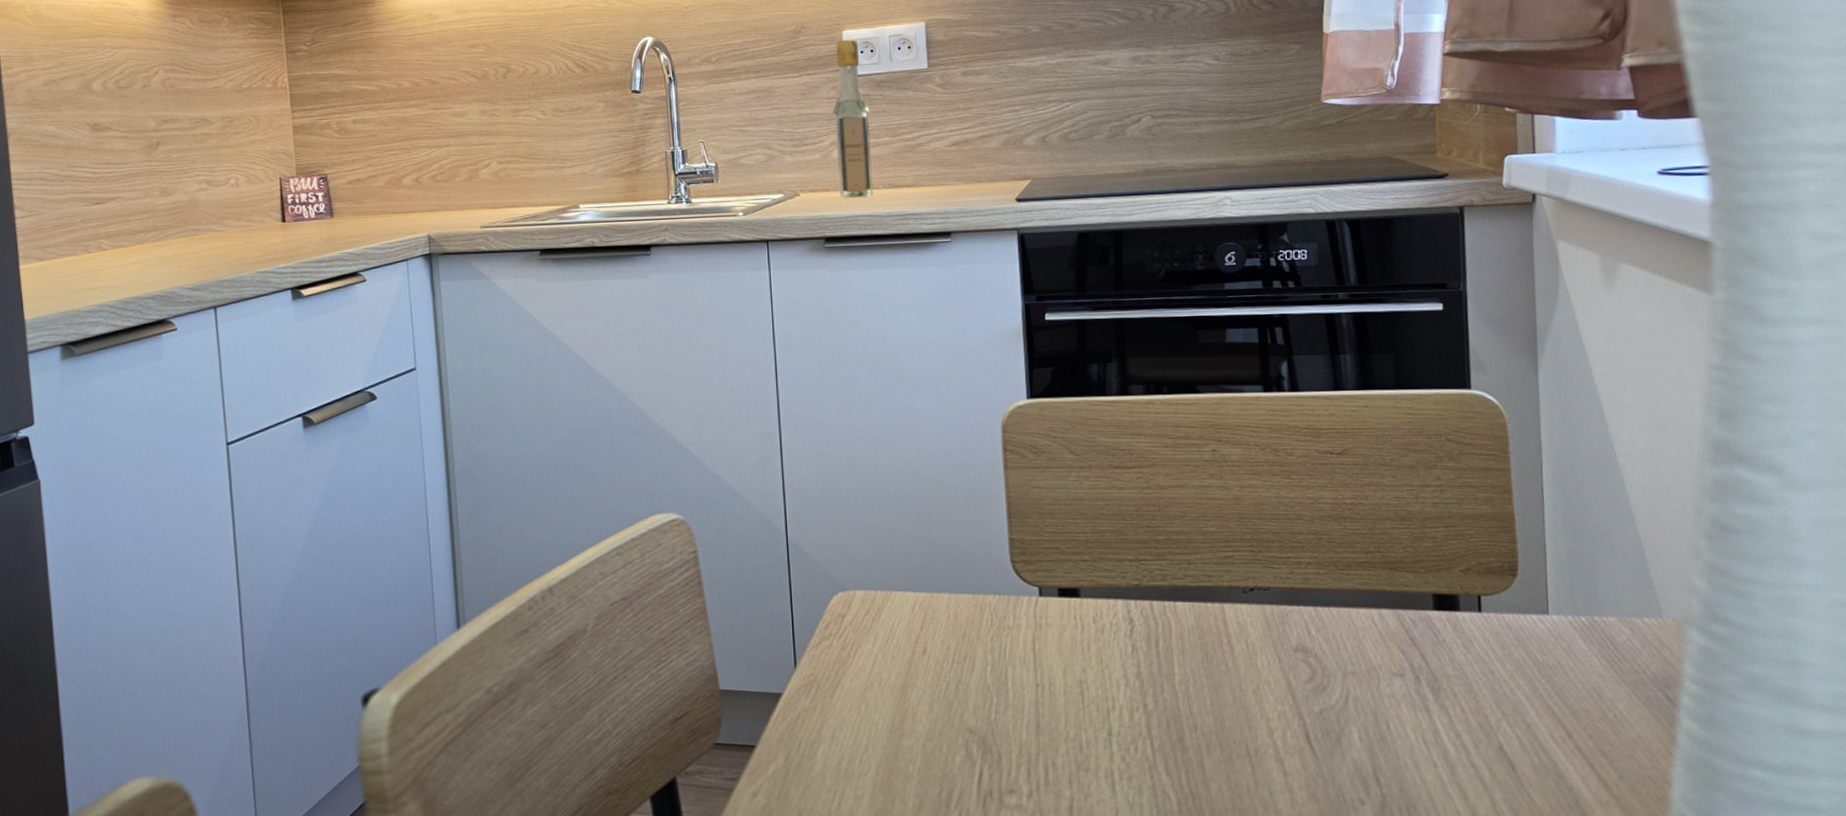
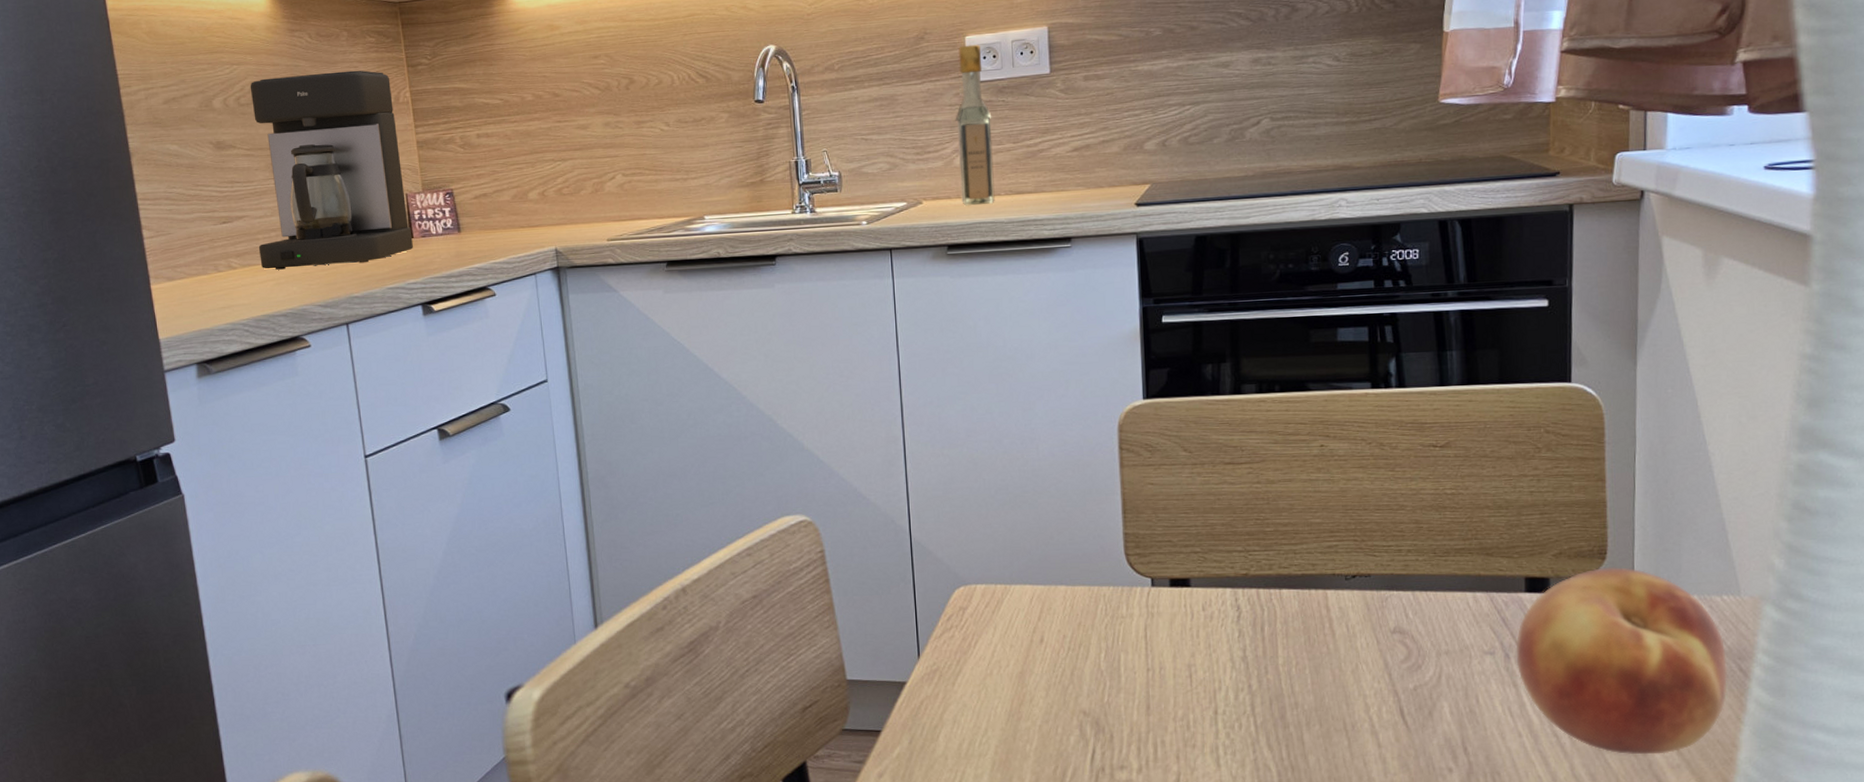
coffee maker: none [129,55,285,252] -> present [250,70,413,270]
fruit: none [1426,584,1655,790] -> present [1515,566,1727,755]

